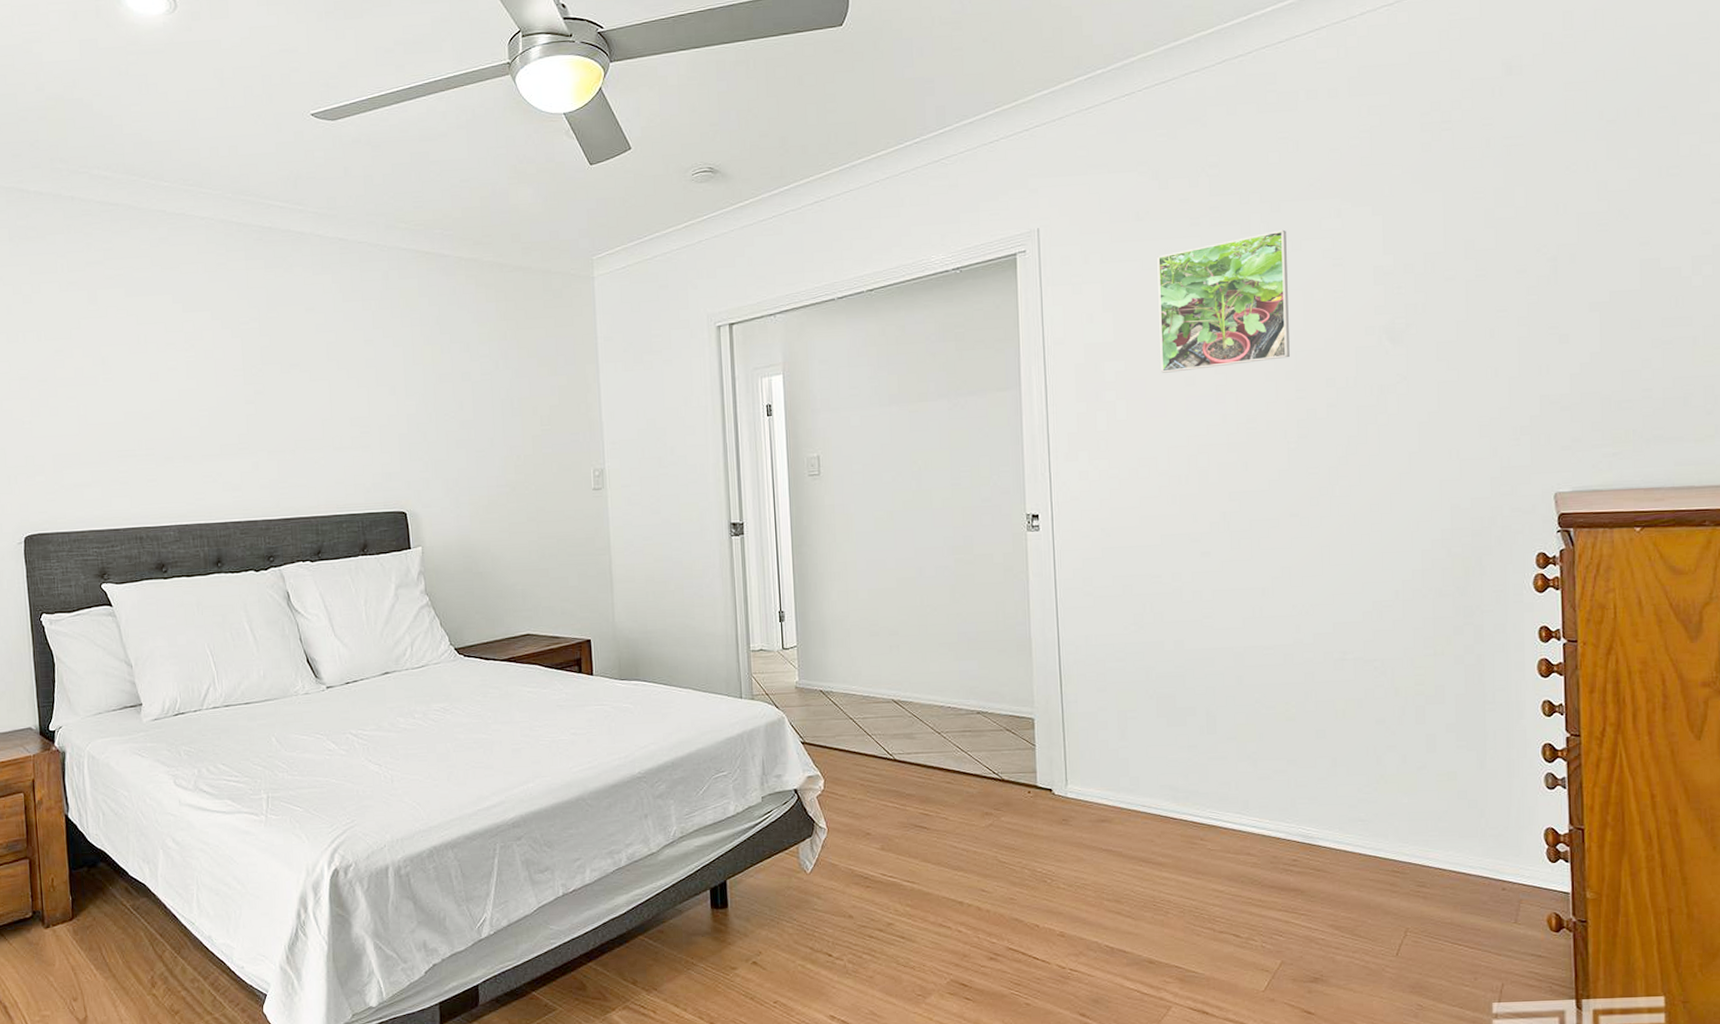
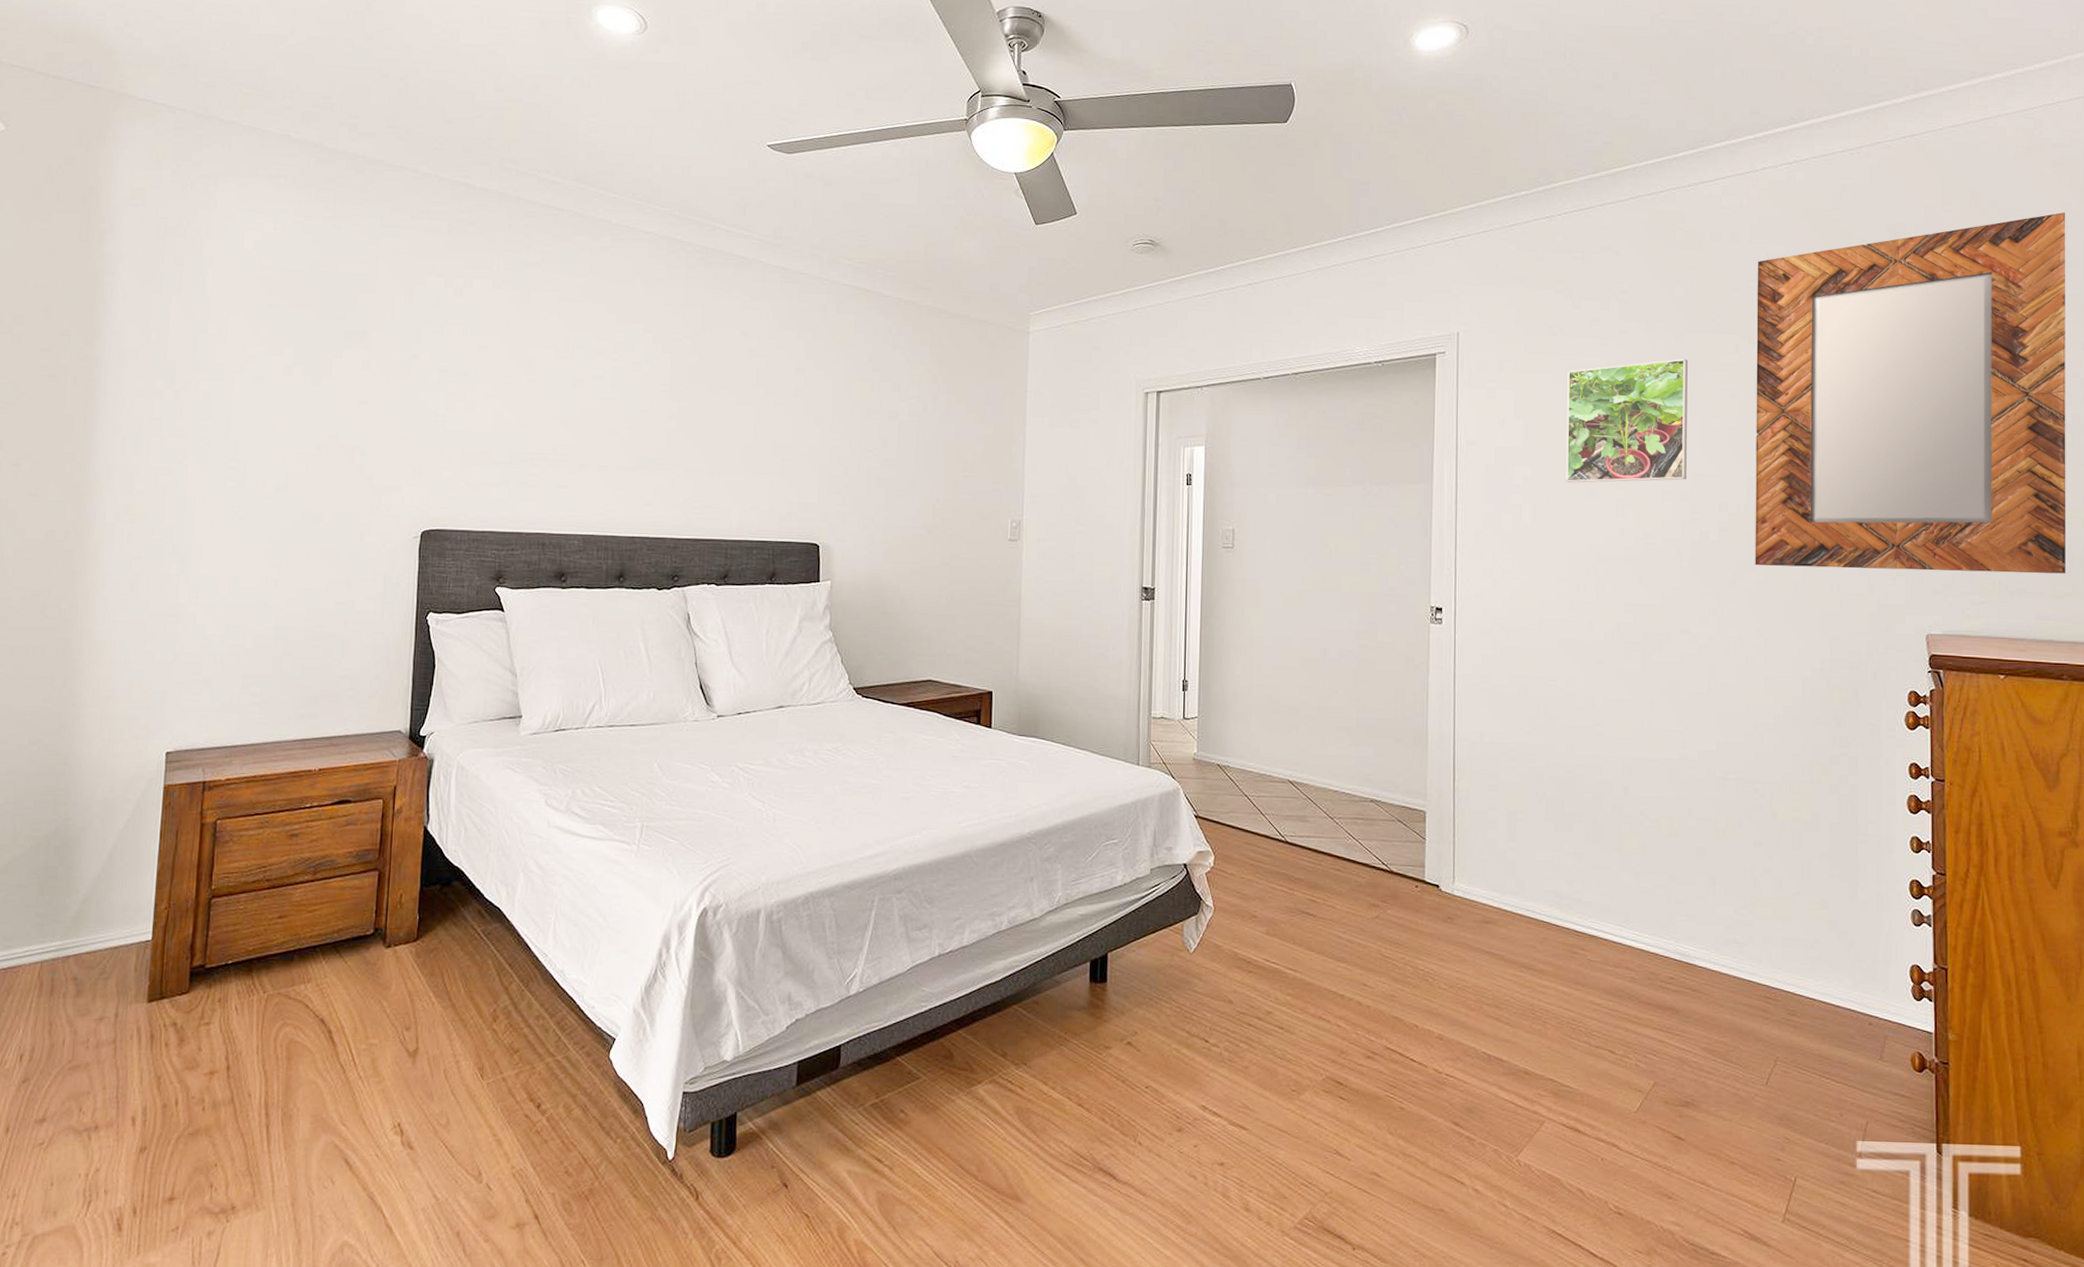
home mirror: none [1358,23,1707,440] -> present [1755,212,2066,574]

